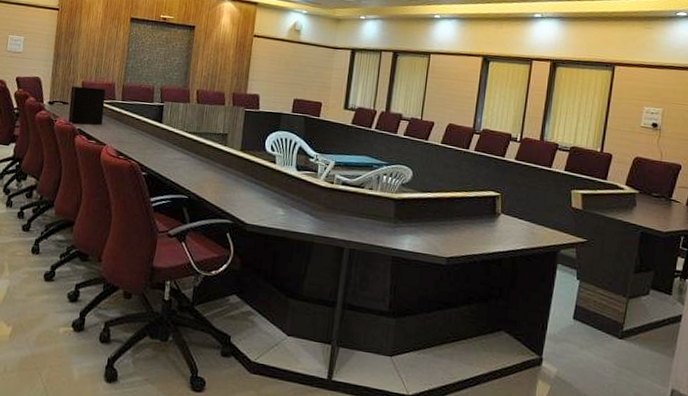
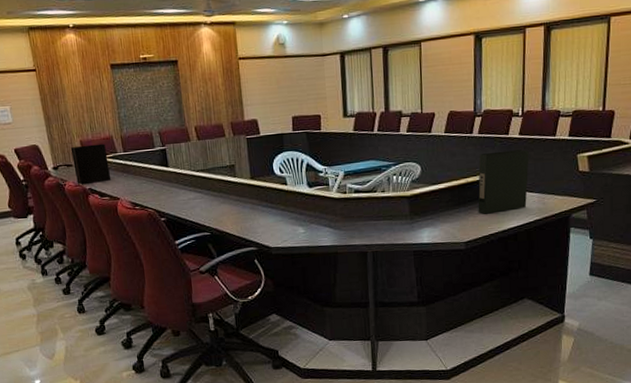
binder: none [464,171,523,235] -> present [478,149,529,214]

